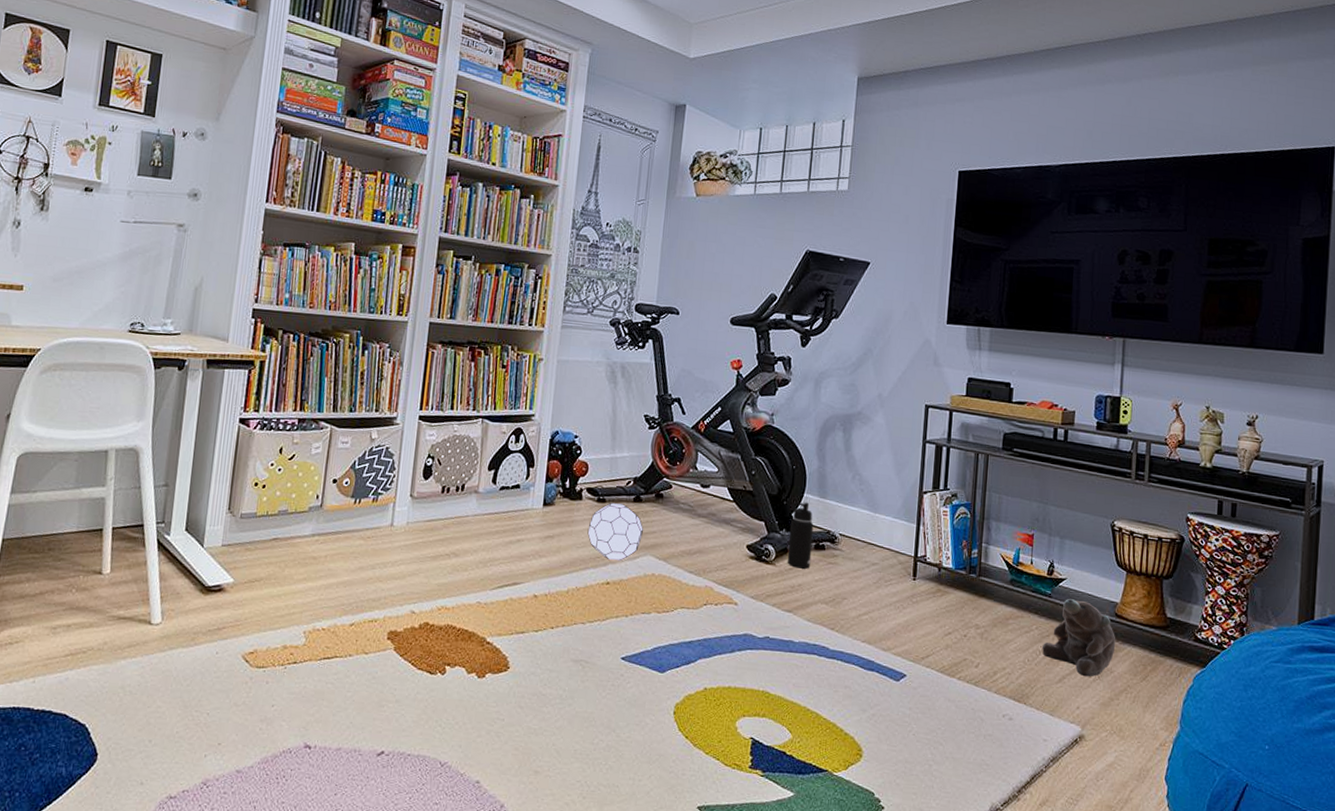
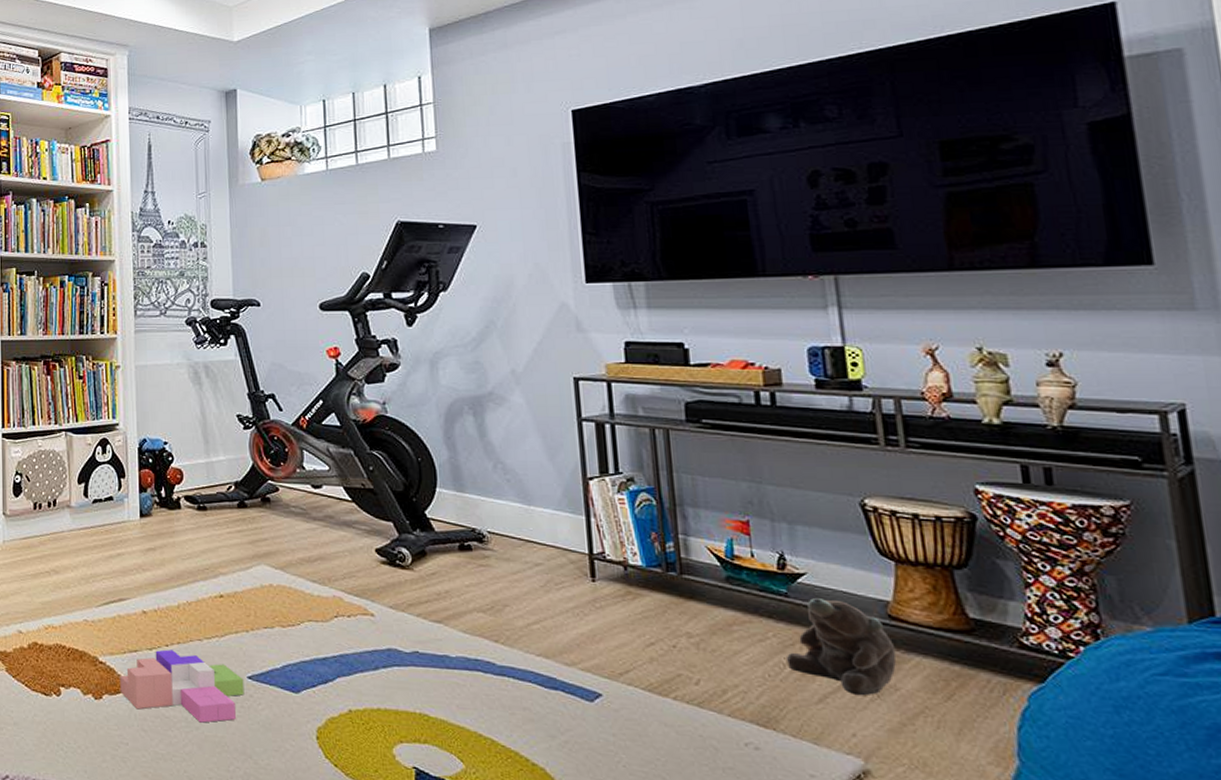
toy blocks: none [503,631,618,700] -> present [120,649,244,723]
ball: present [587,503,644,562] -> none [191,510,254,572]
water bottle: present [787,502,814,569] -> none [423,497,457,573]

